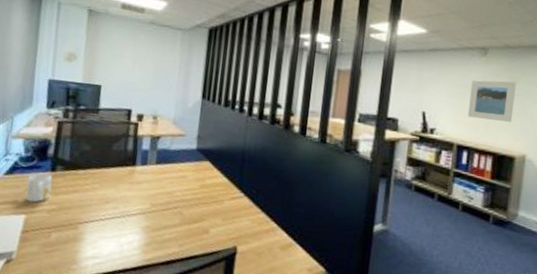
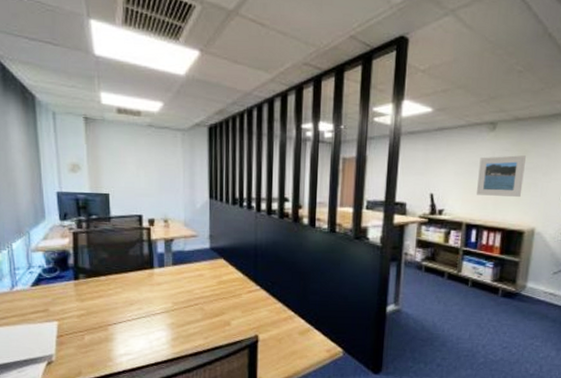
mug: present [26,172,53,203] -> none [54,281,78,310]

